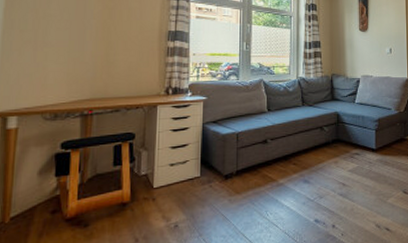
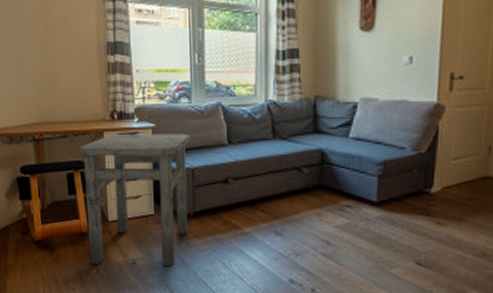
side table: none [129,104,237,235] -> present [78,133,191,267]

